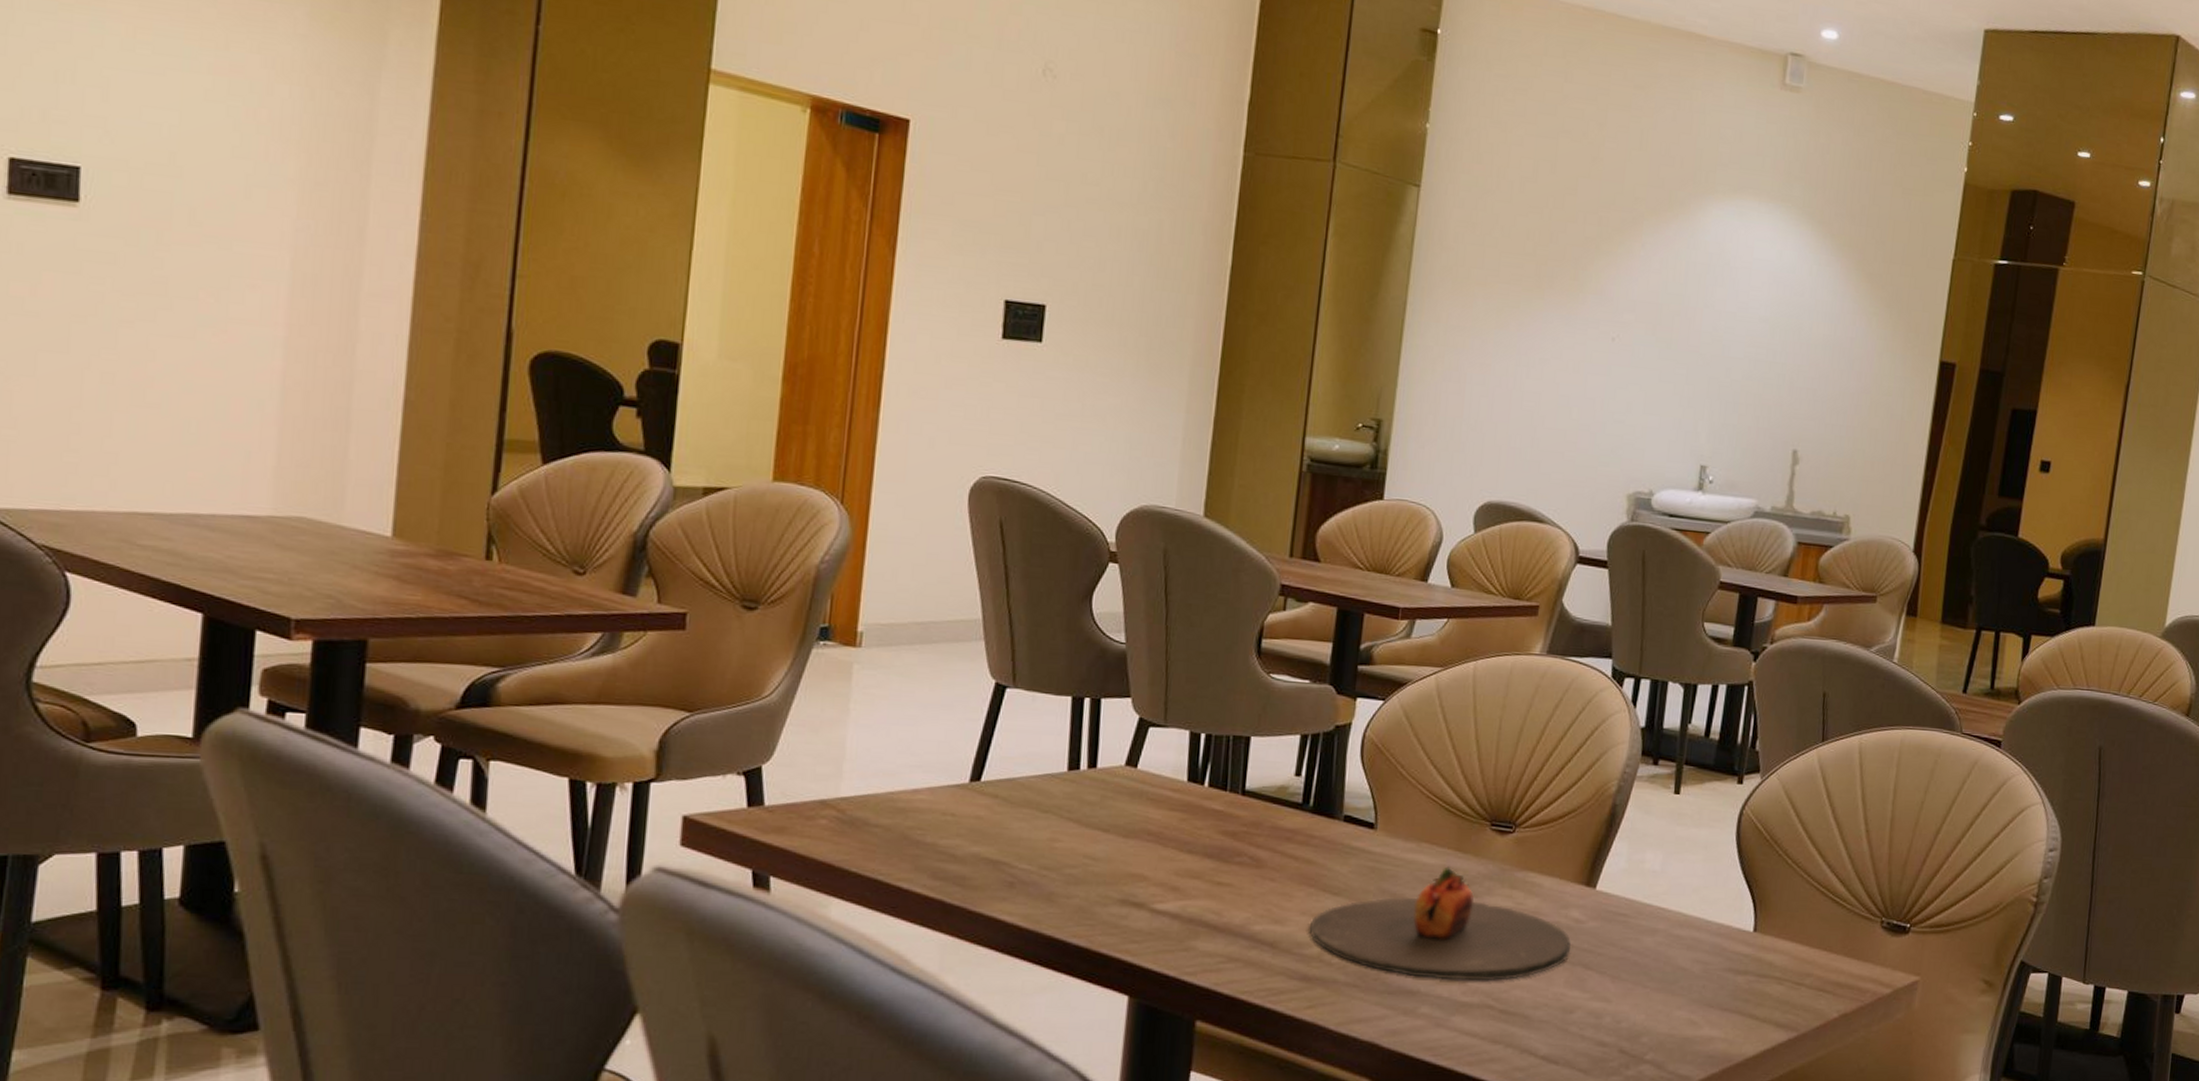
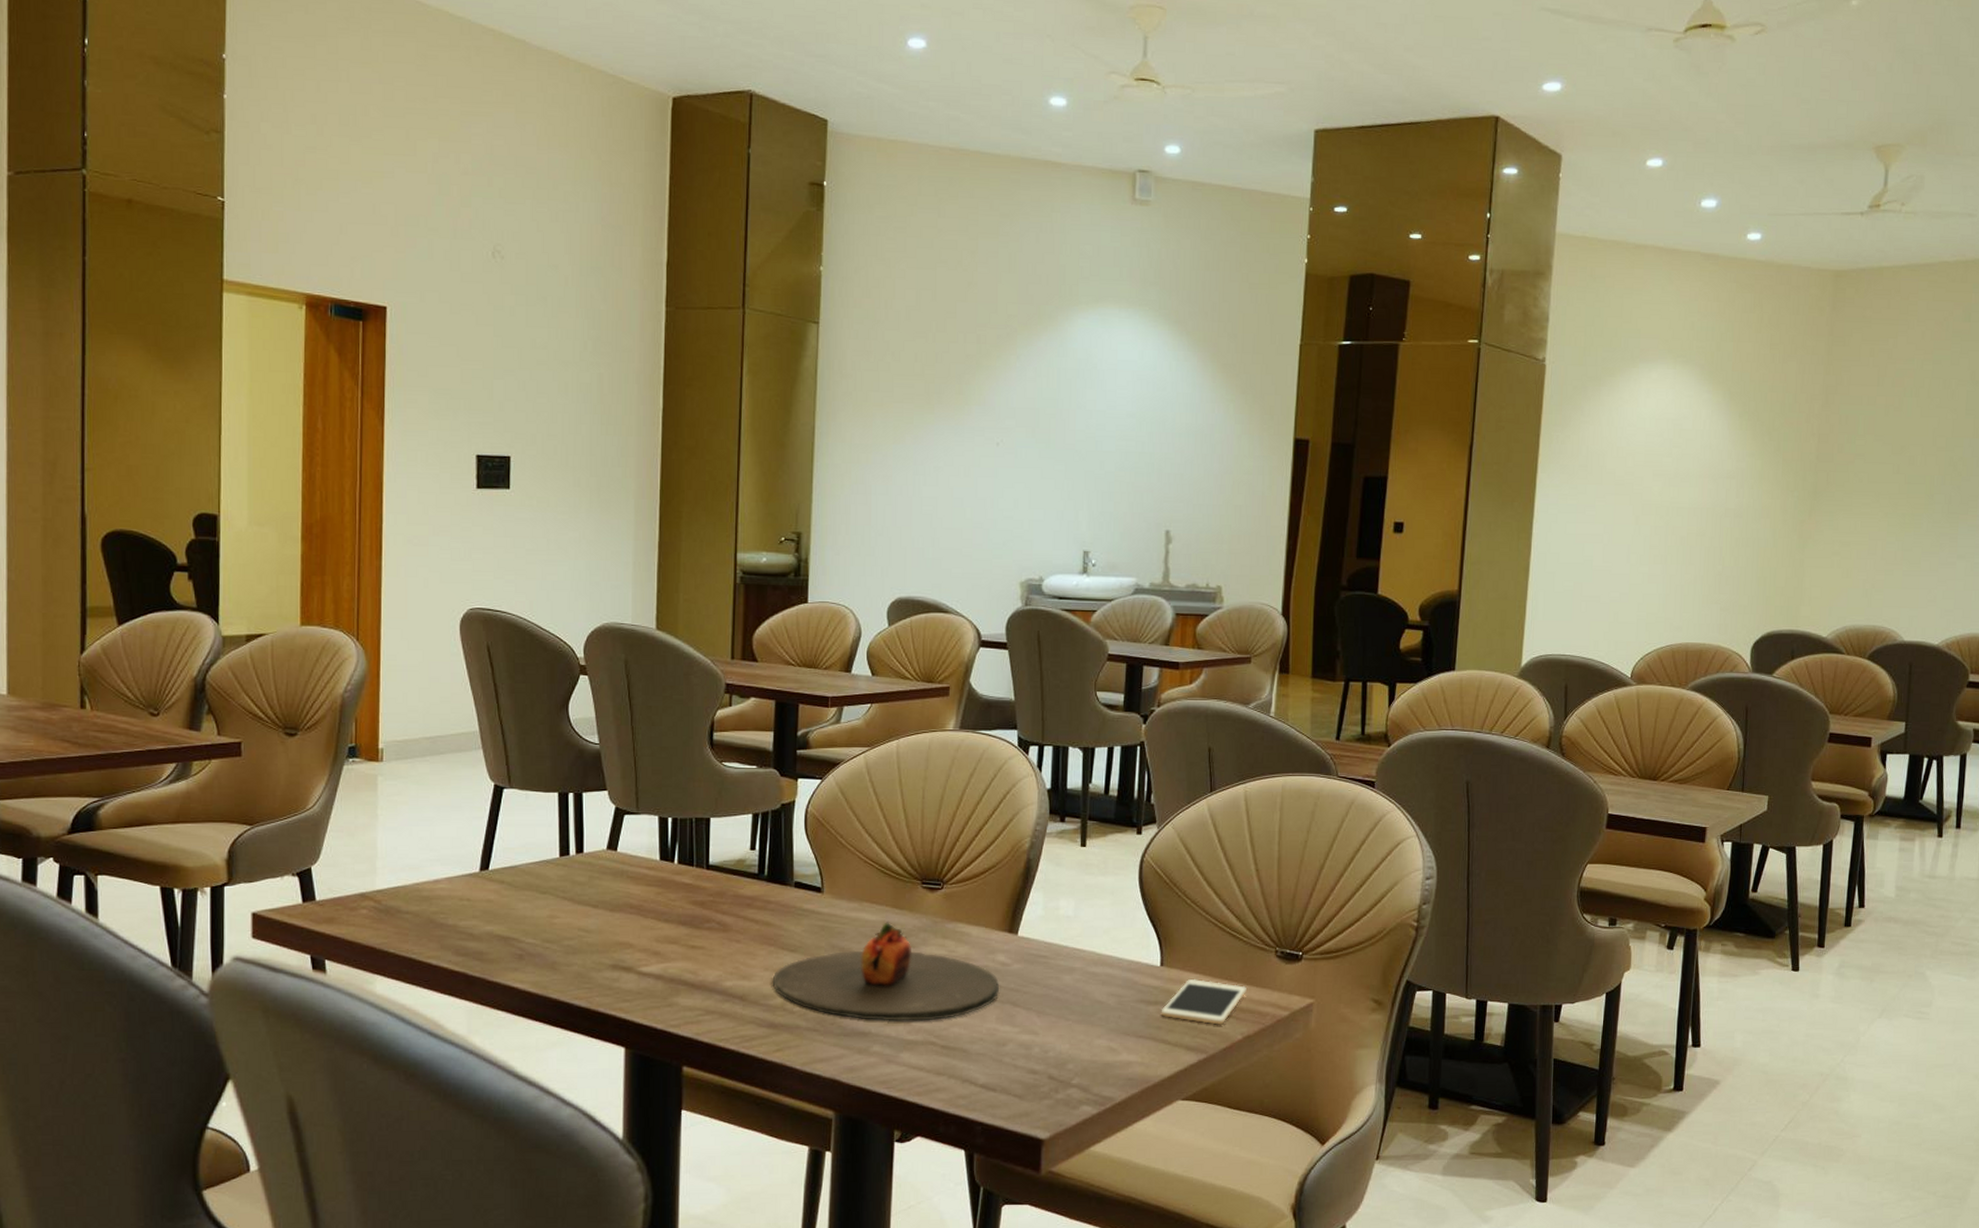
cell phone: none [1750,948,1847,1000] -> present [1161,979,1247,1025]

